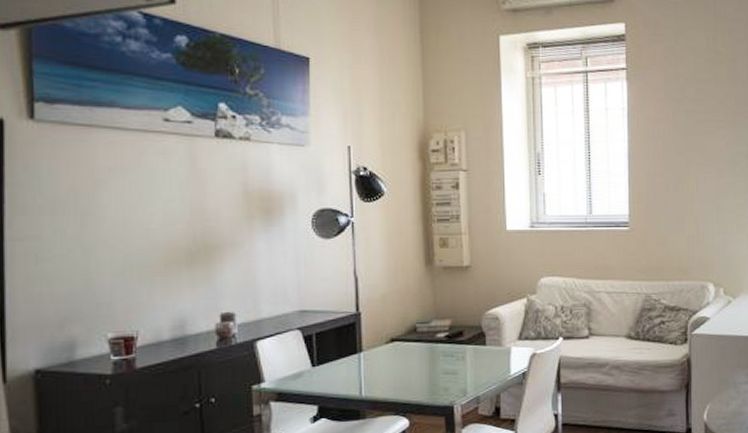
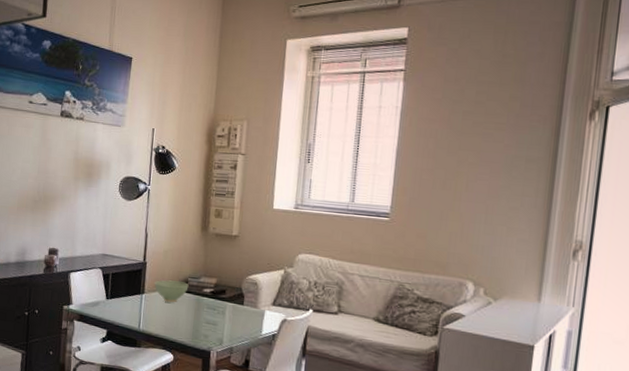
bowl: none [373,330,418,357] -> present [154,280,189,303]

